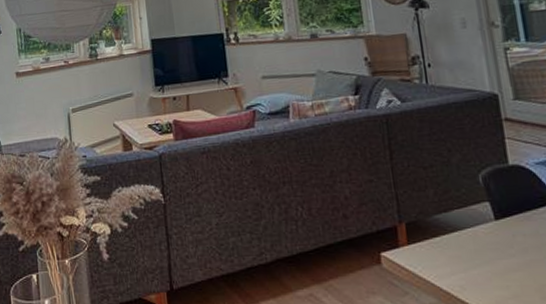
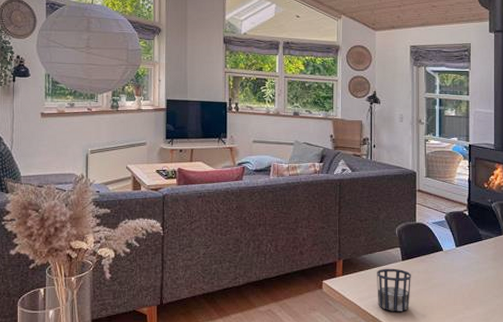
cup: none [459,231,517,293] -> present [377,268,411,311]

